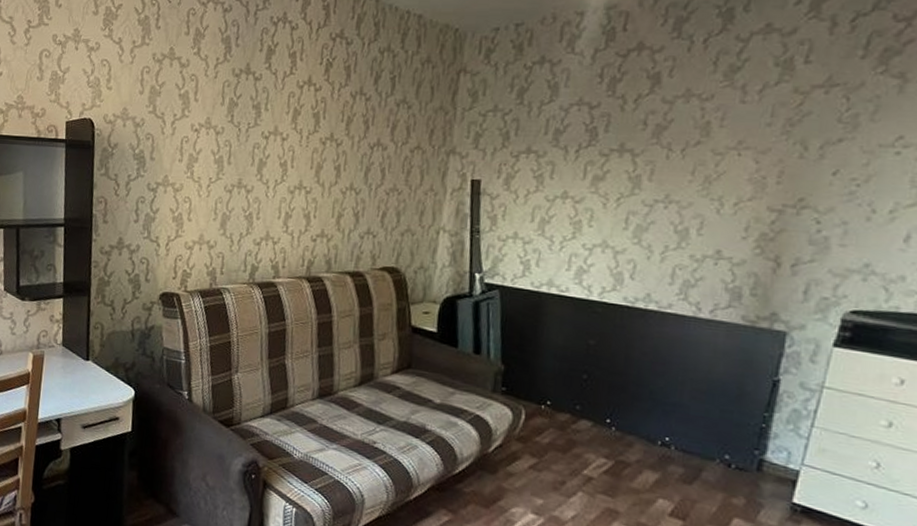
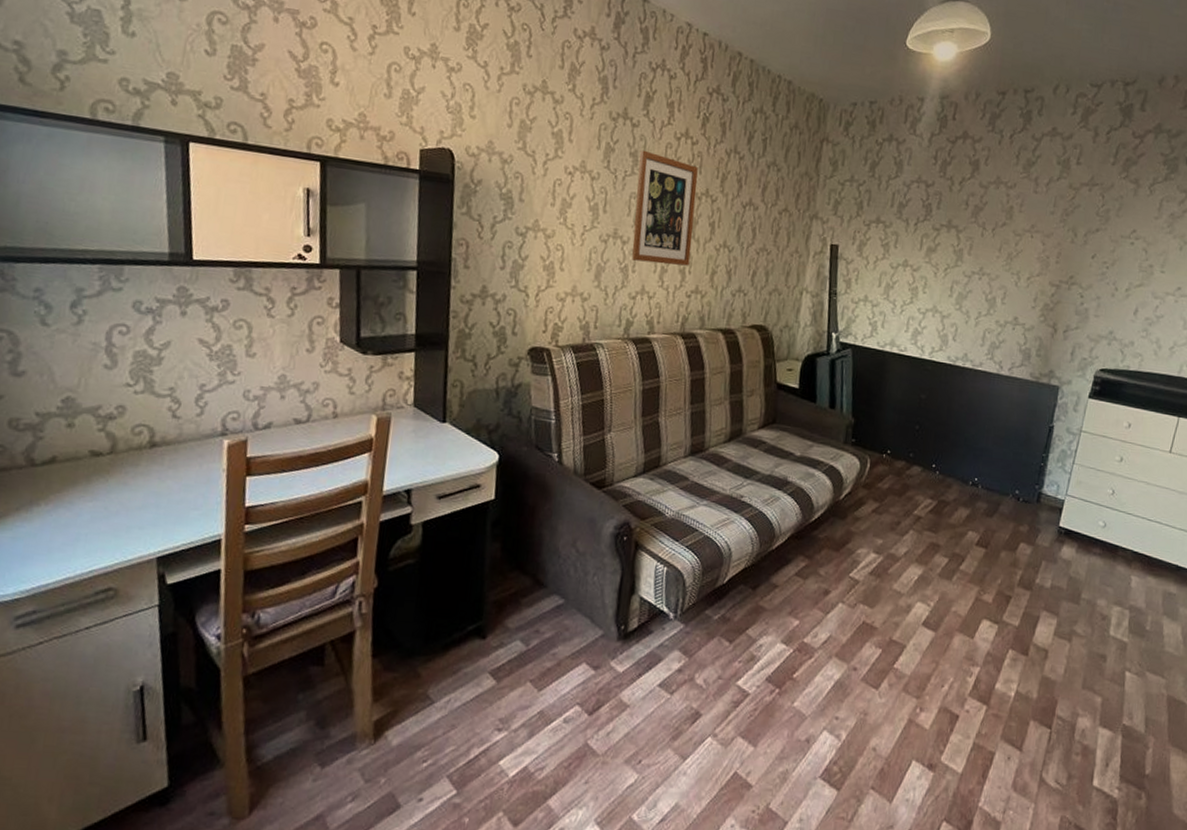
wall art: none [256,101,322,211] -> present [632,150,698,266]

